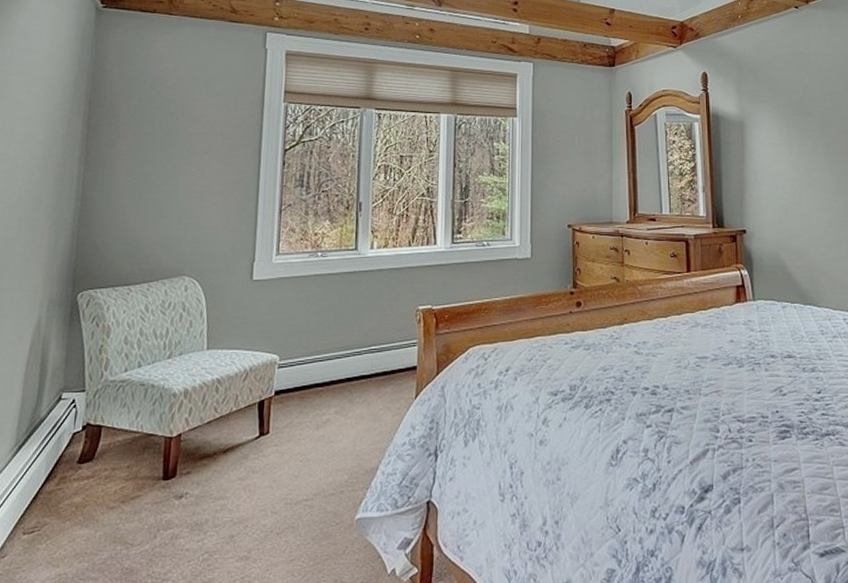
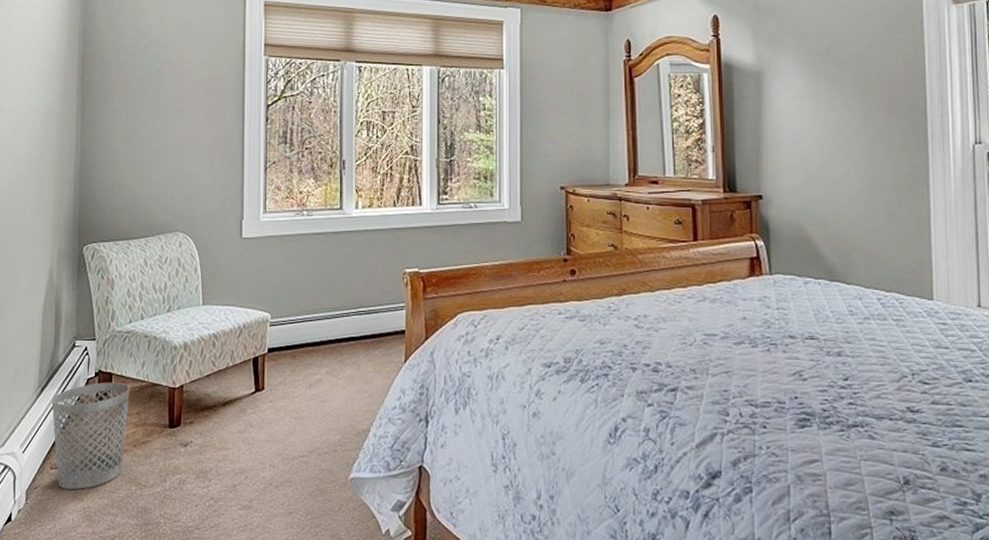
wastebasket: none [29,435,121,555] -> present [51,382,130,490]

